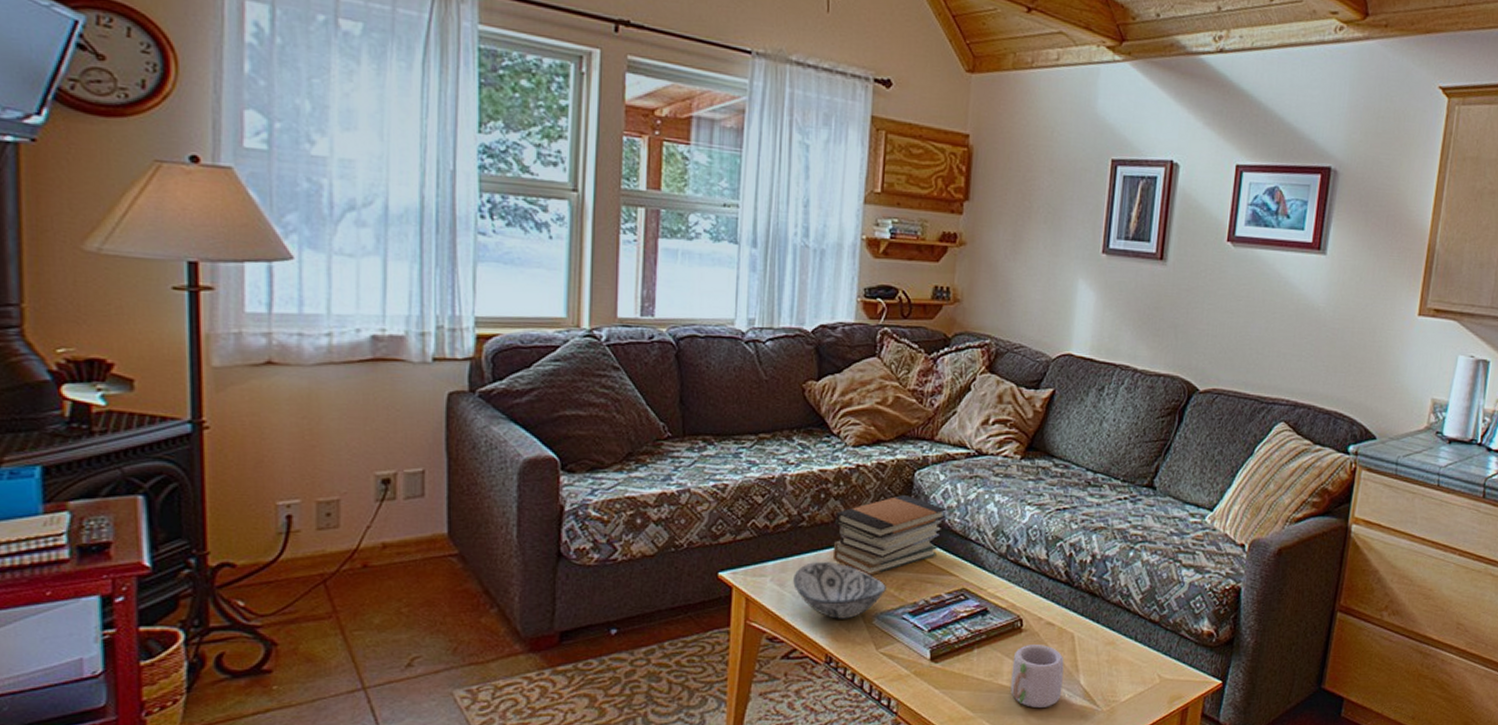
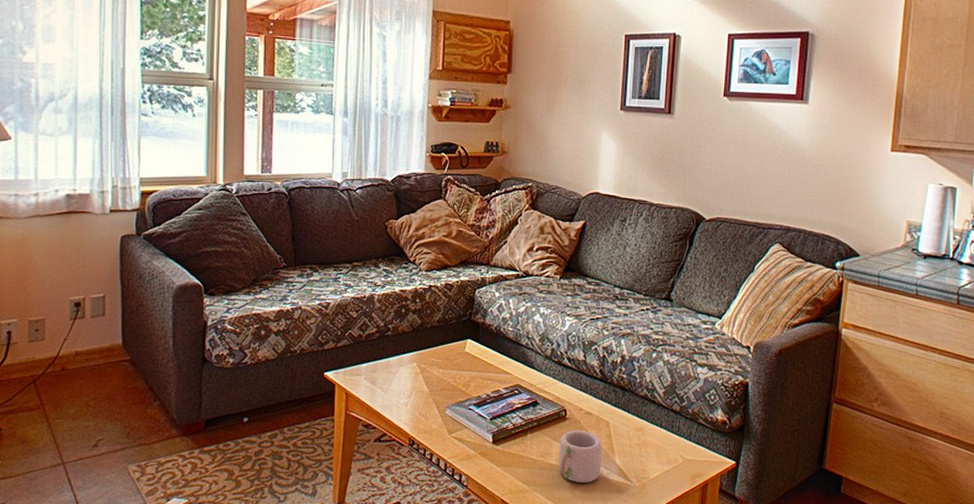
decorative bowl: present [793,561,888,619] -> none [382,363,456,410]
book stack: present [832,495,947,576] -> none [412,309,502,375]

